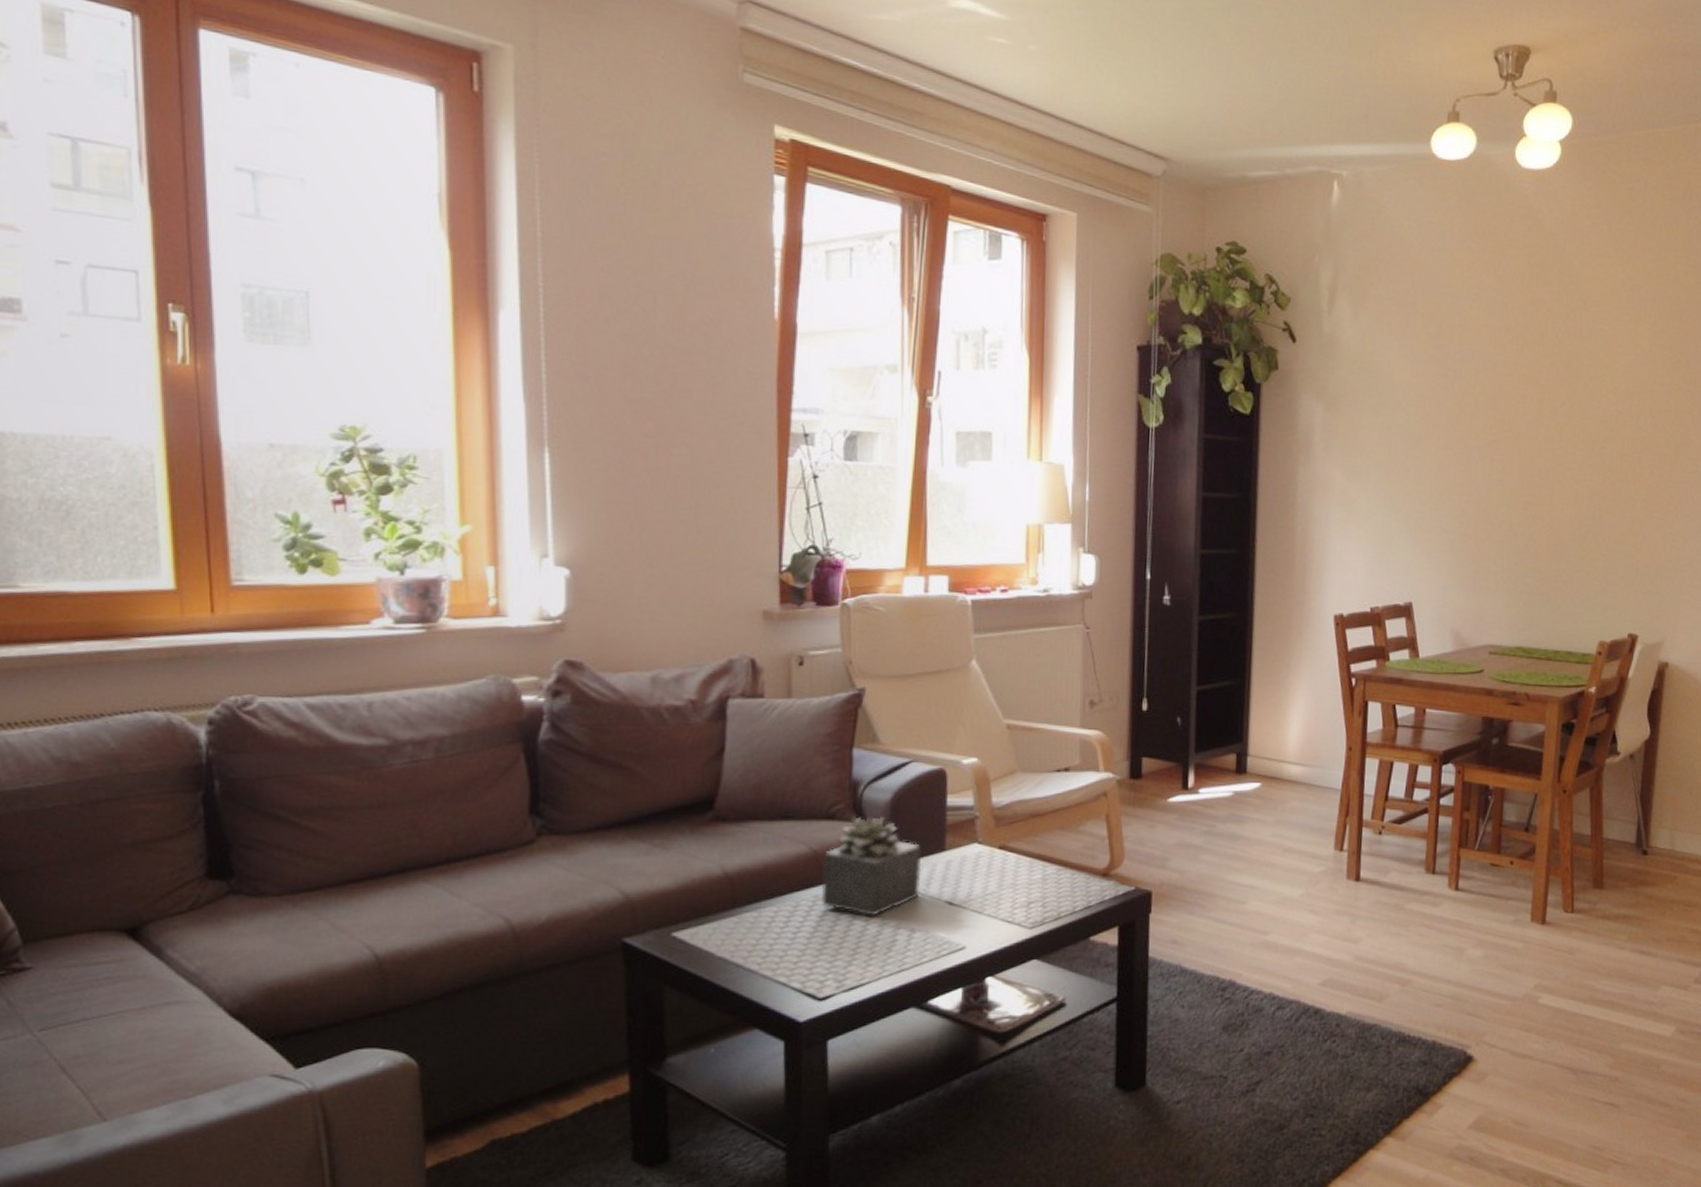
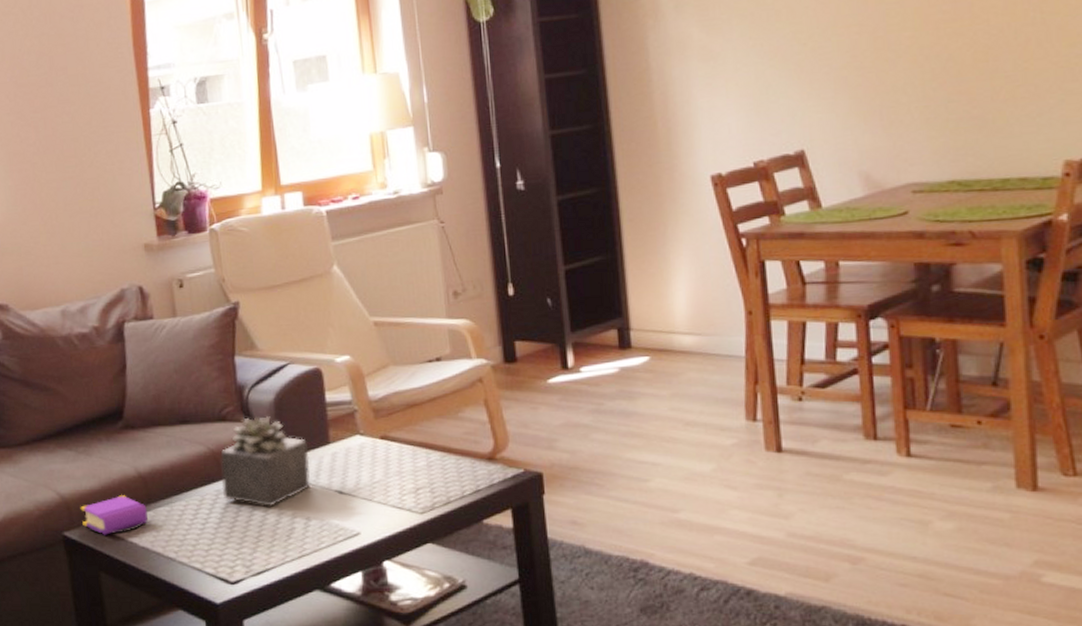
book: none [648,897,731,943] -> present [80,495,149,535]

